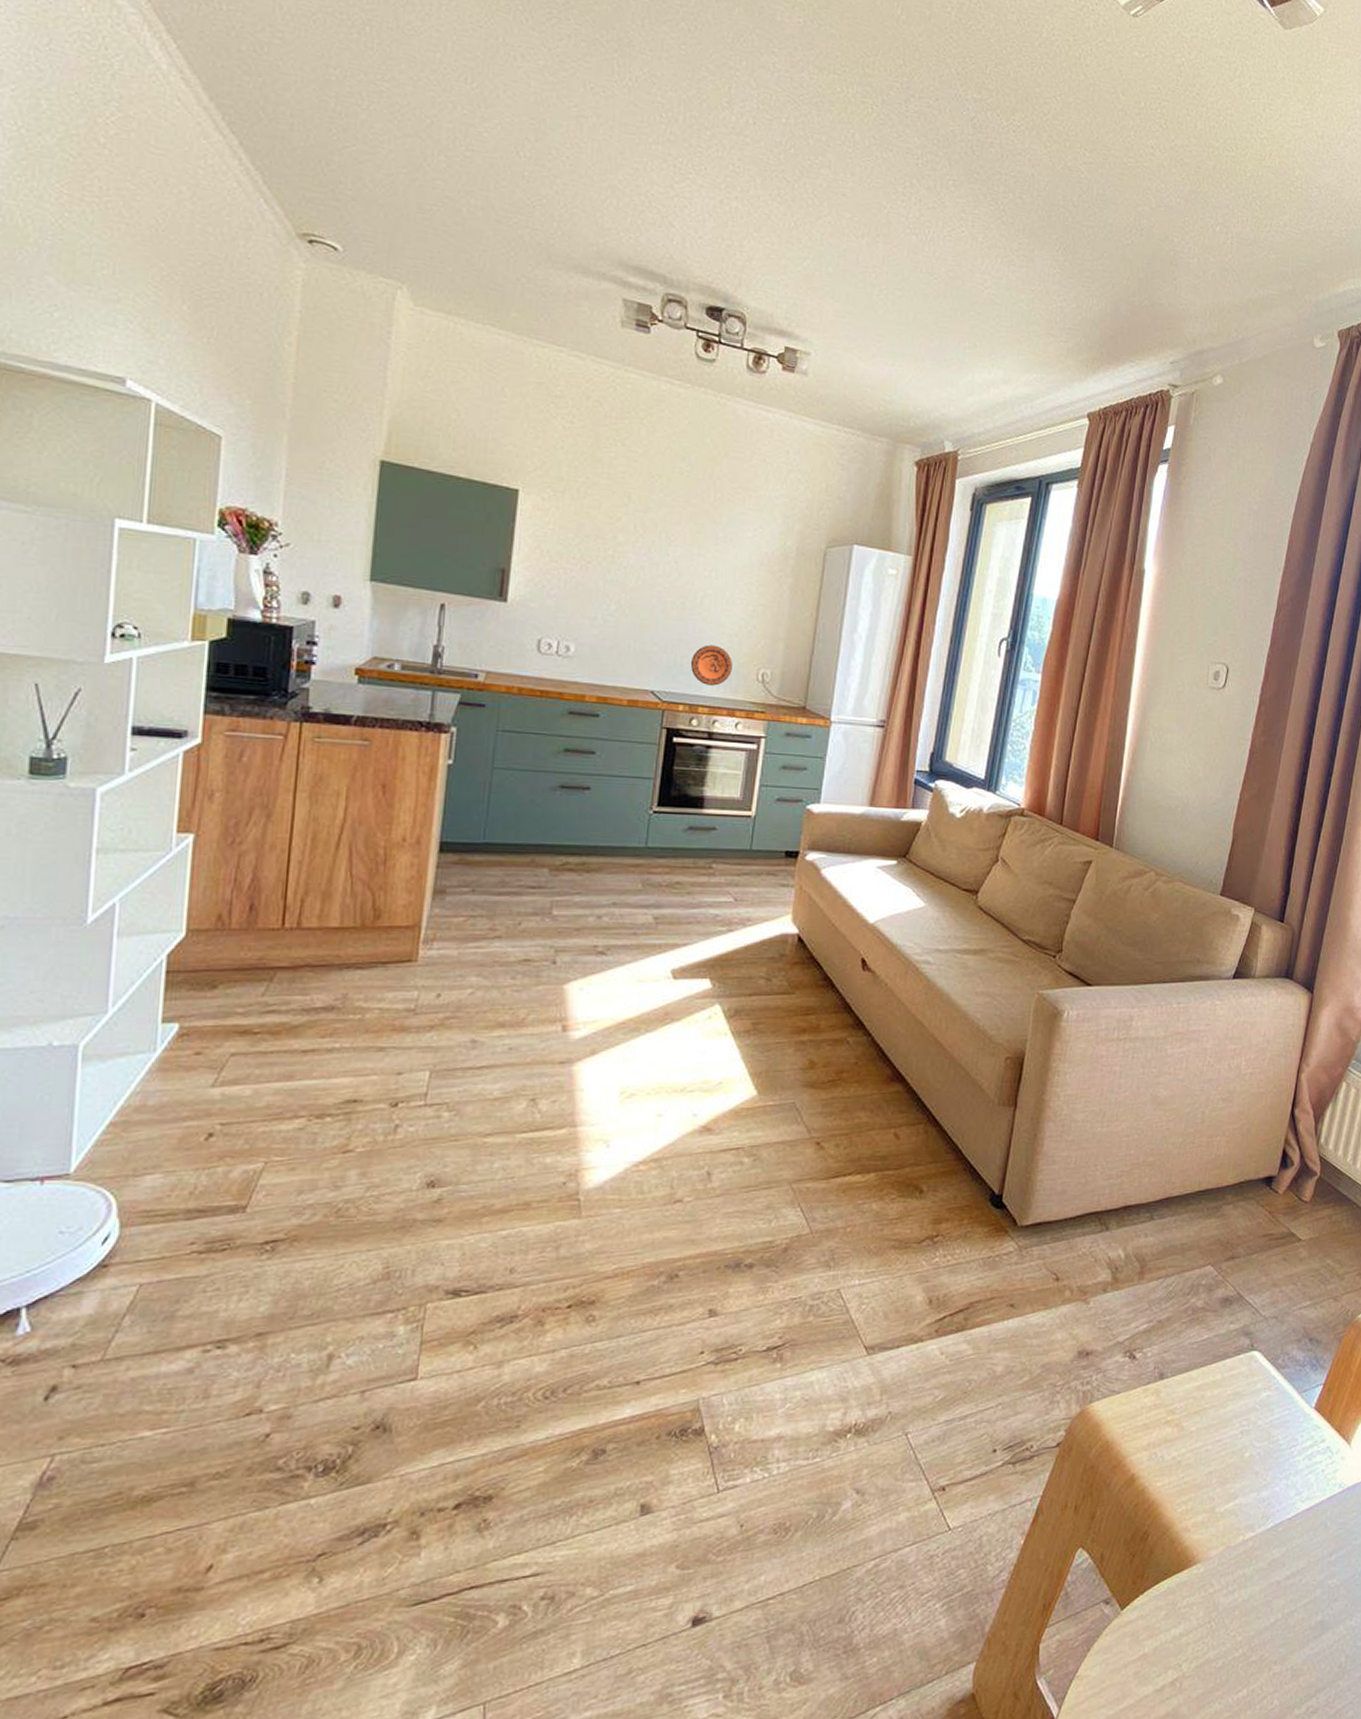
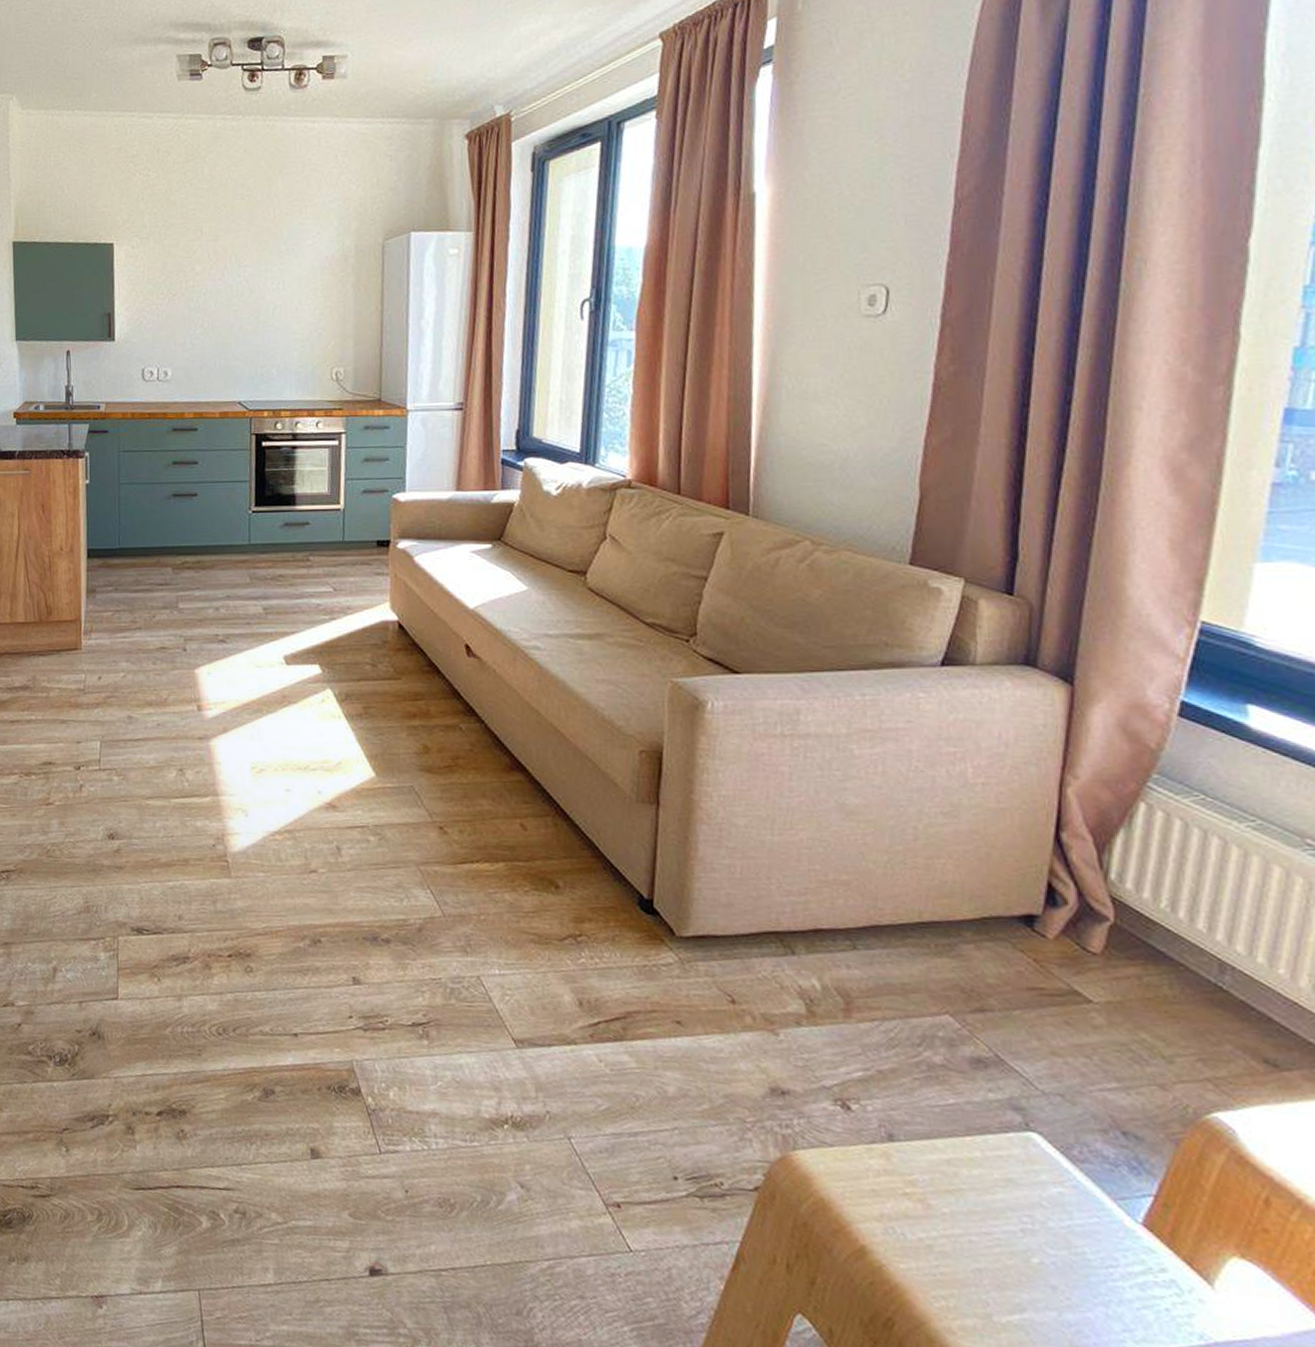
decorative plate: present [690,645,732,686] -> none [269,352,307,390]

